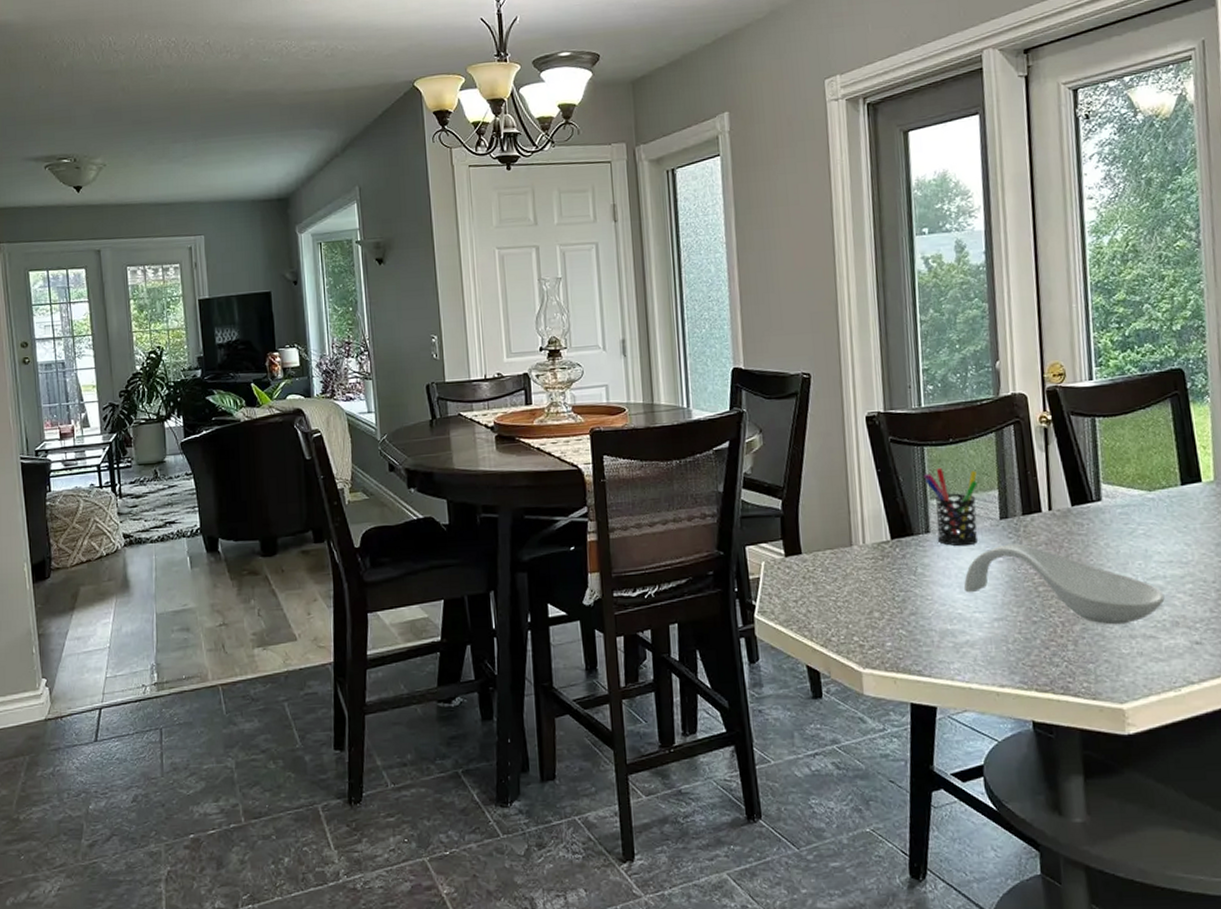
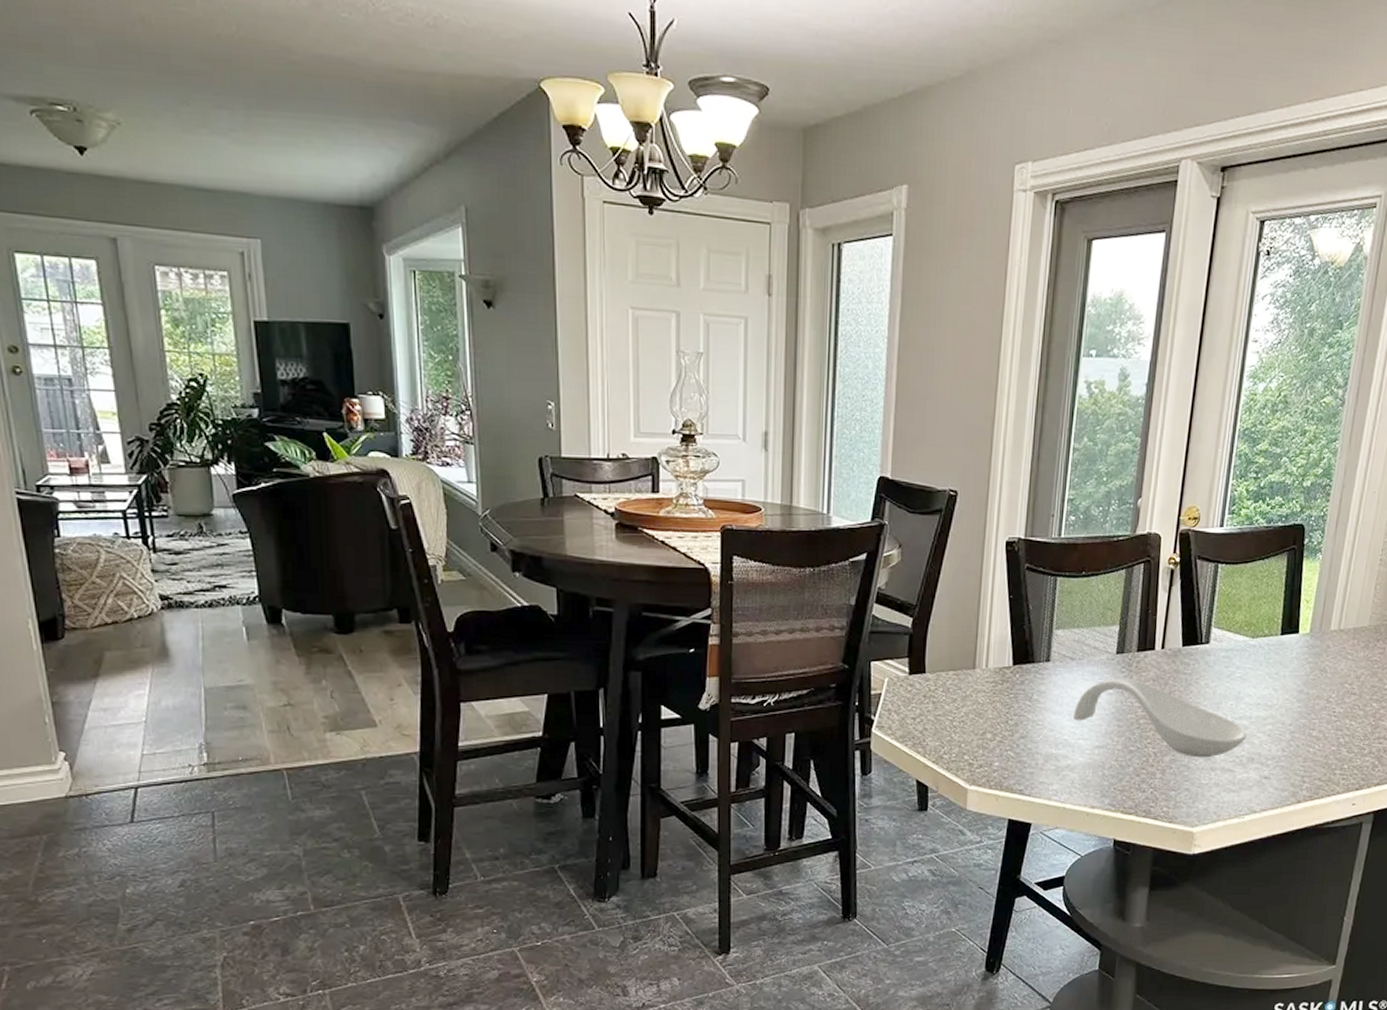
pen holder: present [923,467,979,547] -> none [1052,599,1102,677]

